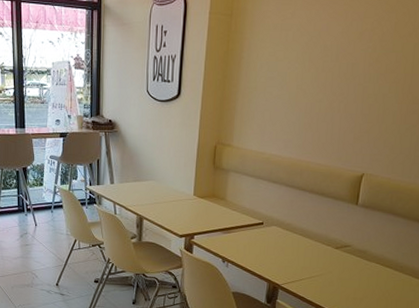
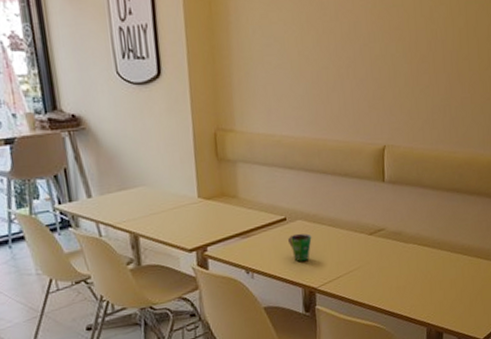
cup: none [262,237,283,261] -> present [288,233,312,262]

